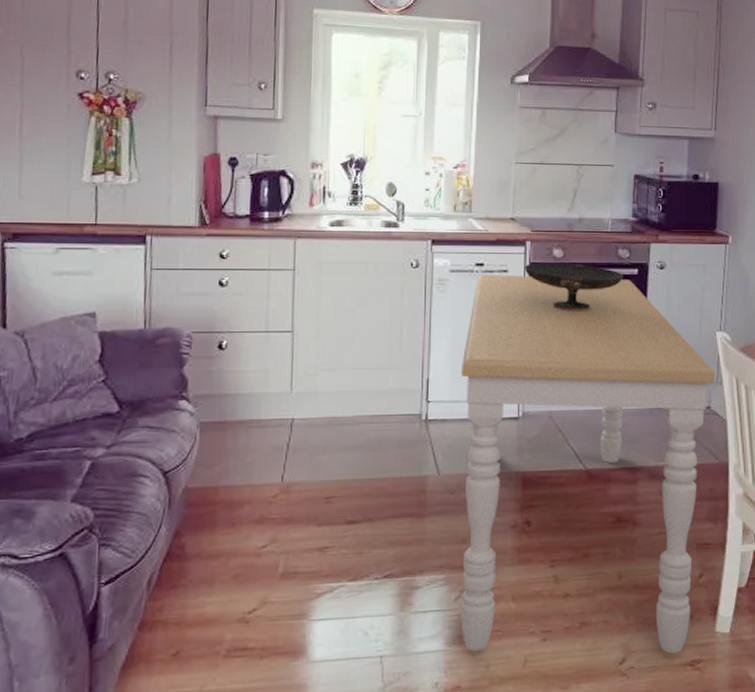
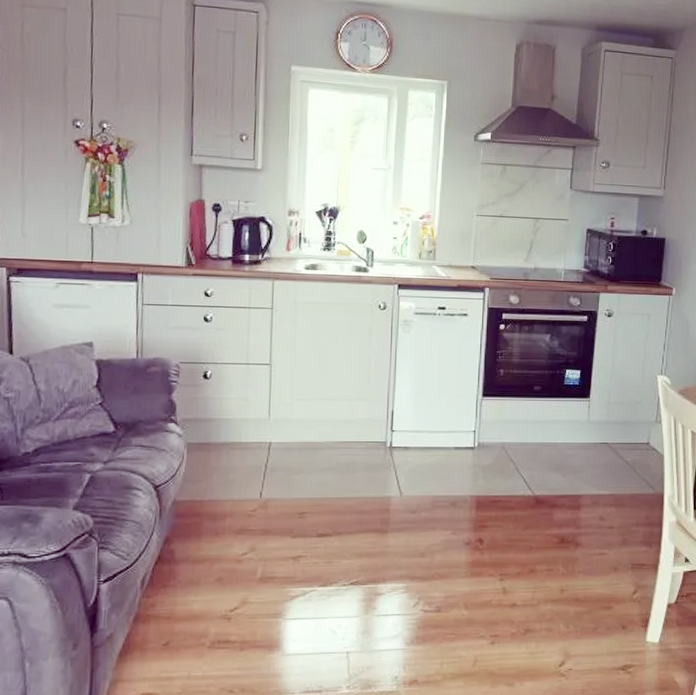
dining table: present [460,274,715,654] -> none [418,317,655,659]
decorative bowl: present [525,262,624,311] -> none [483,308,574,353]

